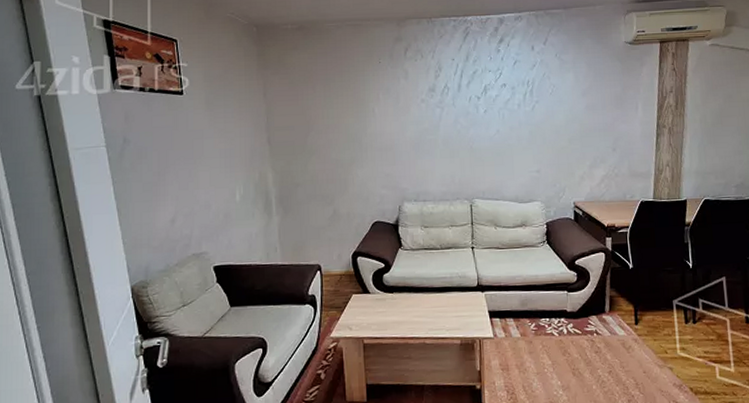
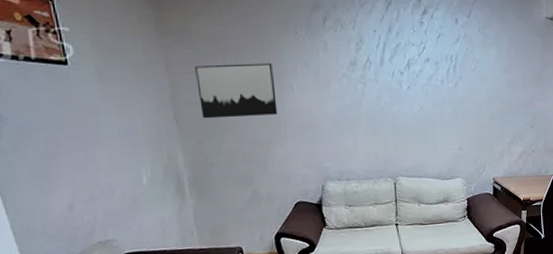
wall art: none [289,90,360,142] -> present [195,63,278,119]

